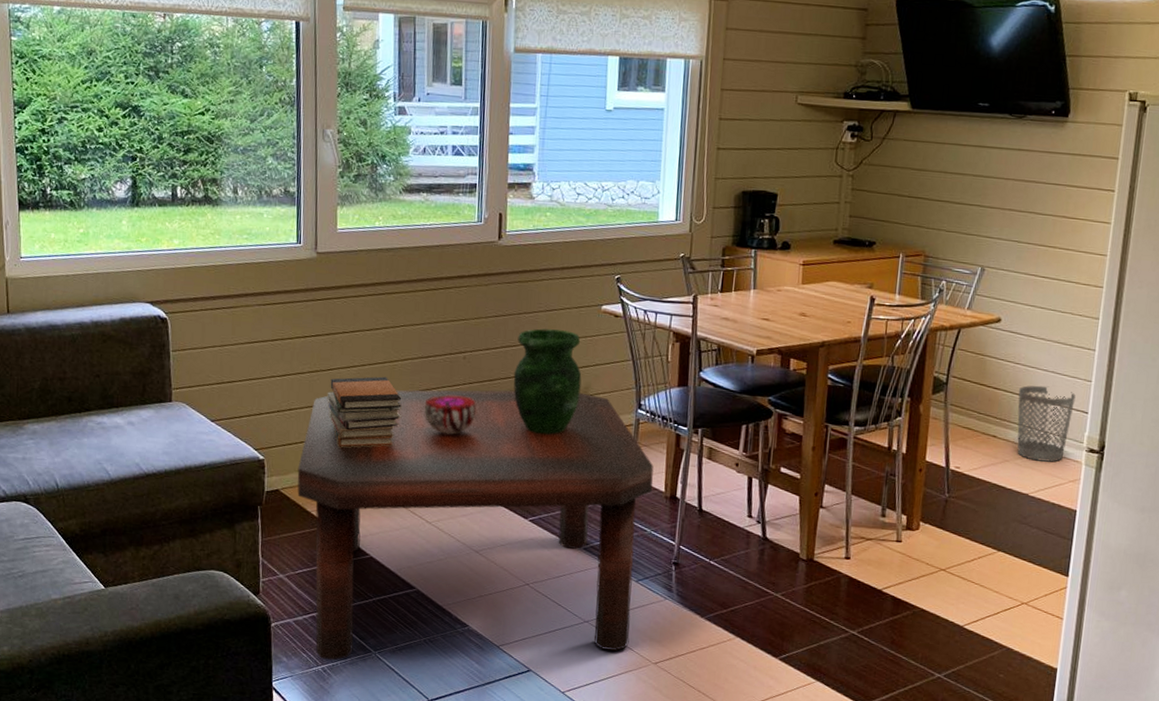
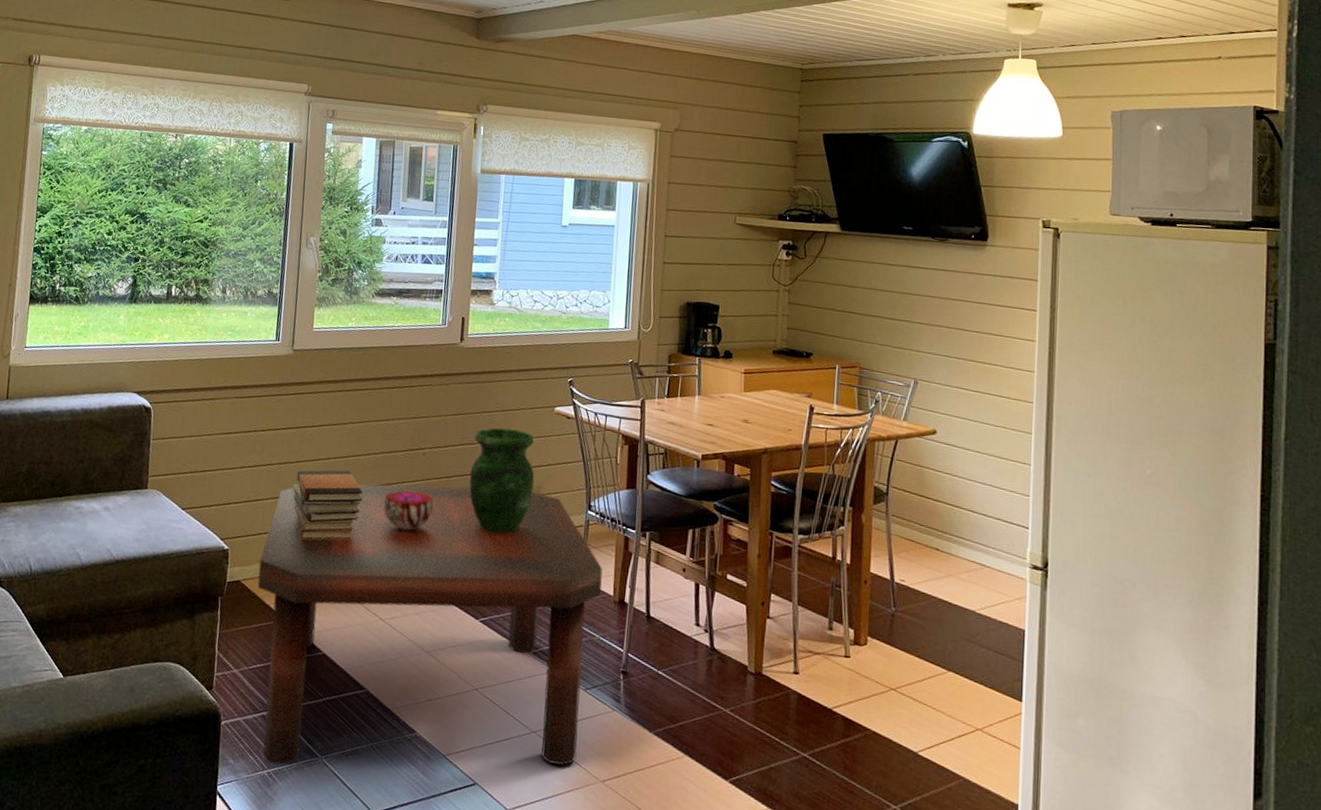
wastebasket: present [1017,385,1076,462] -> none [957,498,1015,578]

